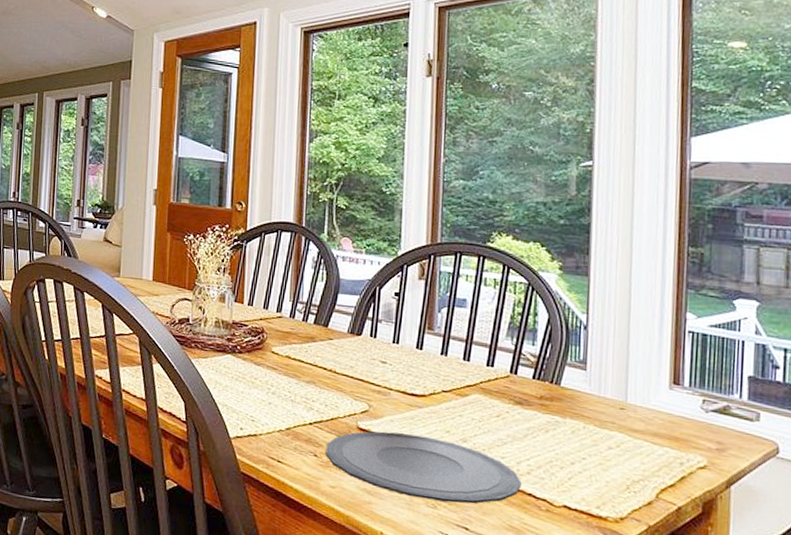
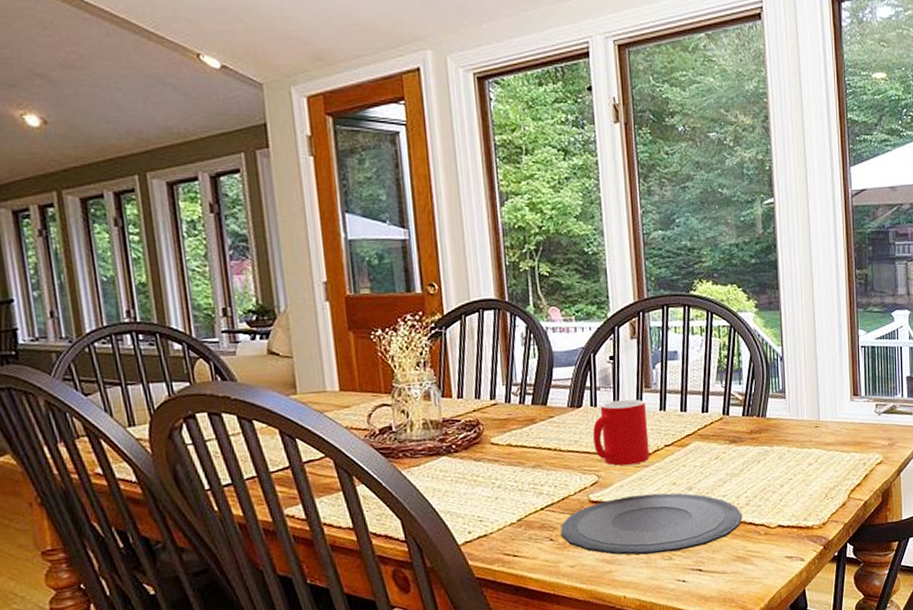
cup: none [369,335,427,403] -> present [593,399,650,466]

